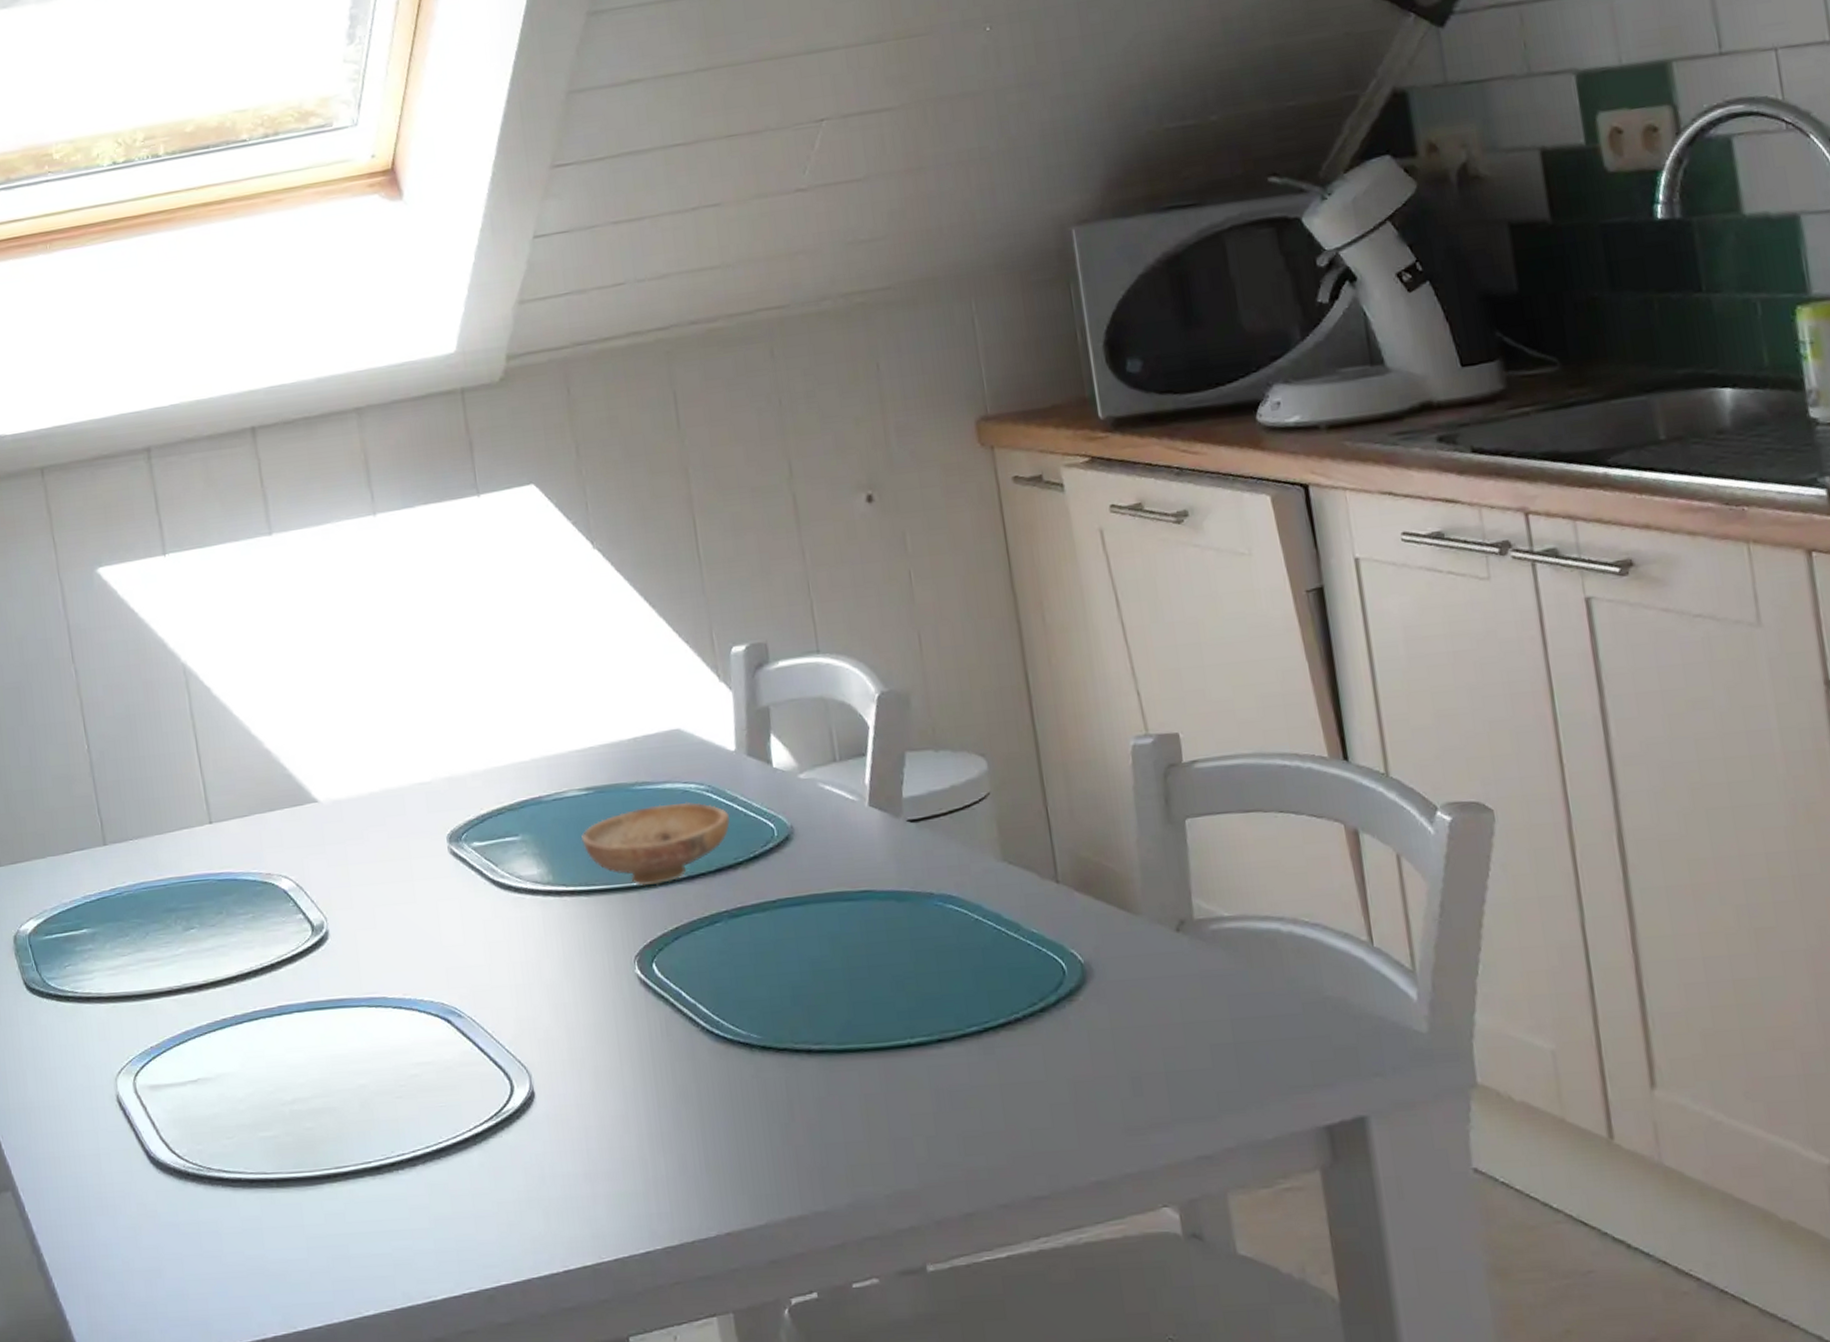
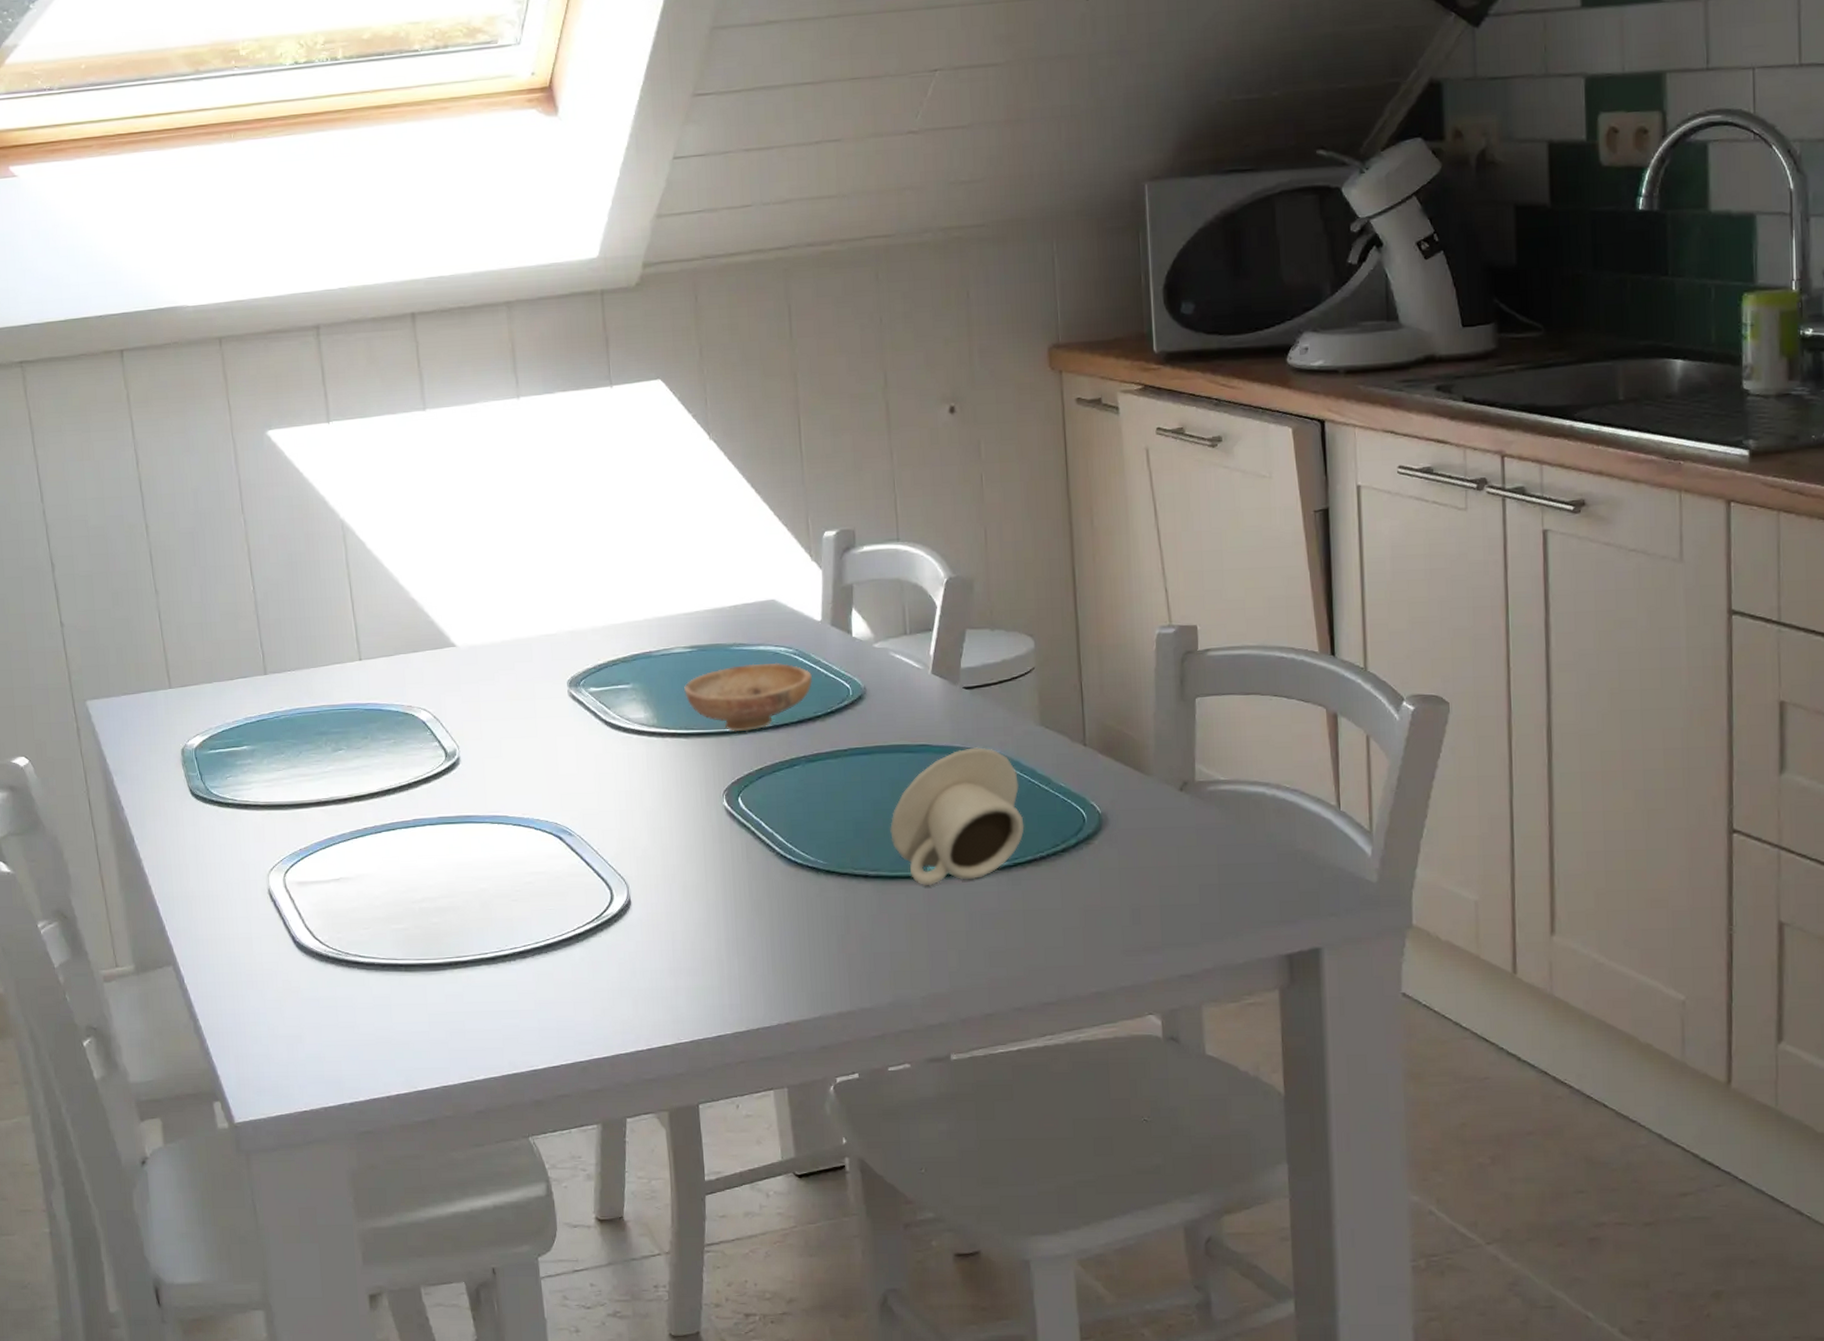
cup: none [833,890,993,1061] -> present [890,747,1025,886]

